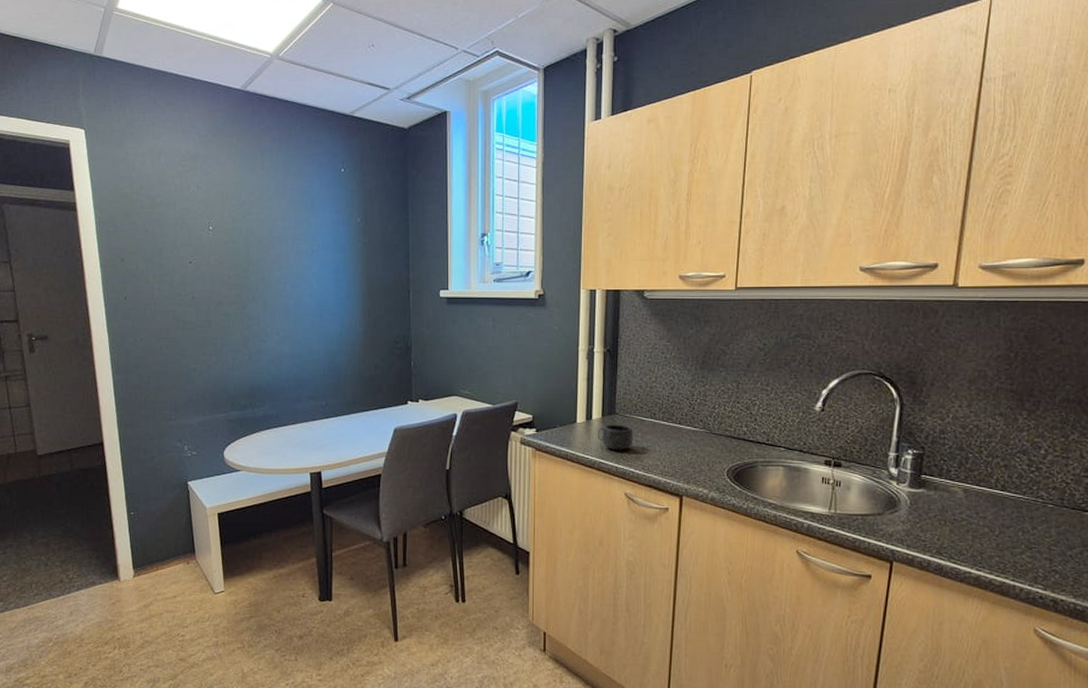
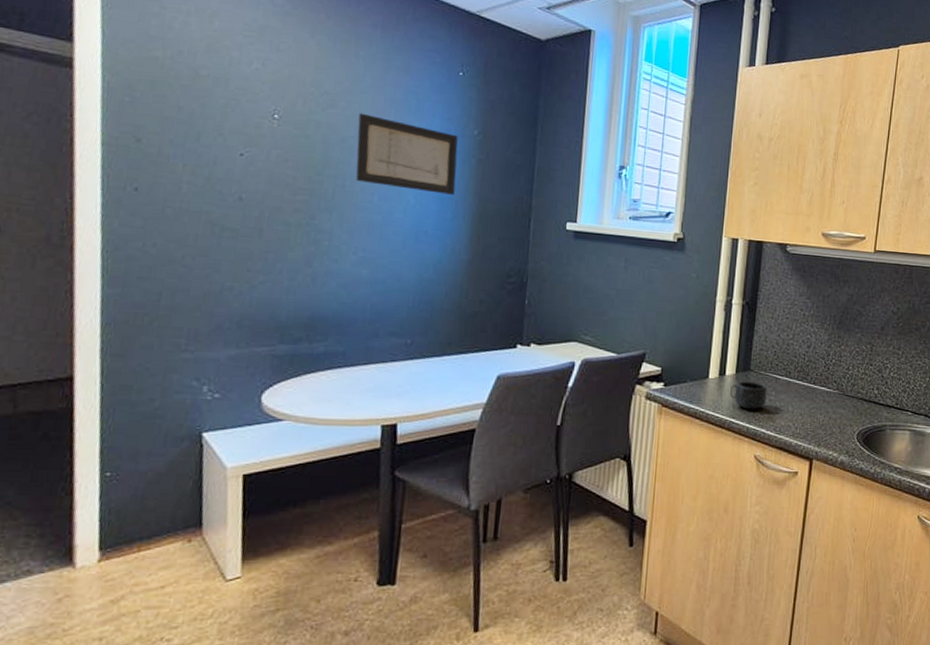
wall art: none [269,216,347,277] -> present [355,113,458,195]

